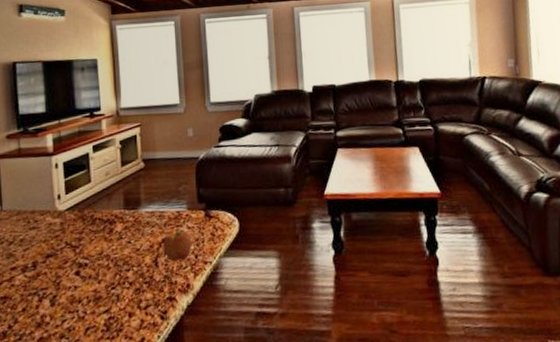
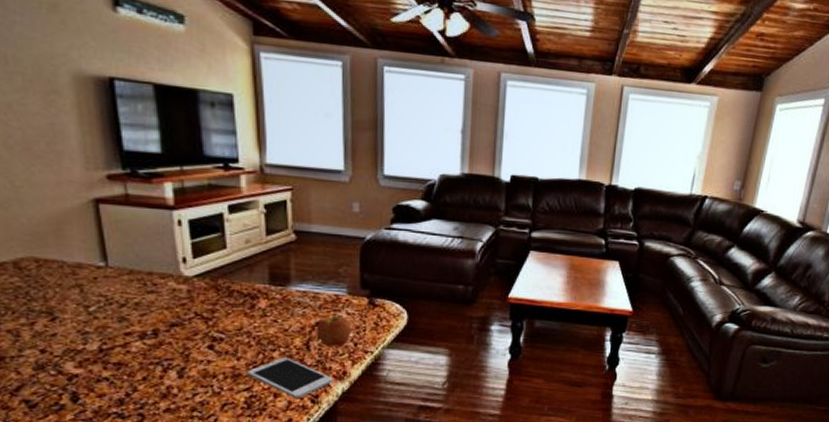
cell phone: none [106,275,179,317] -> present [247,357,333,399]

